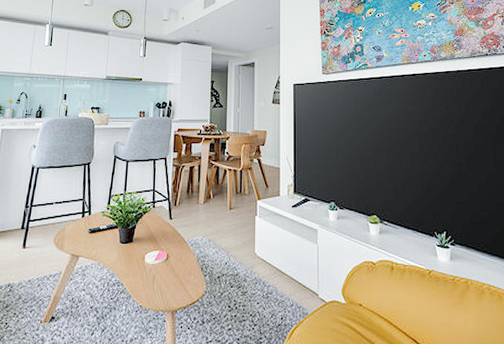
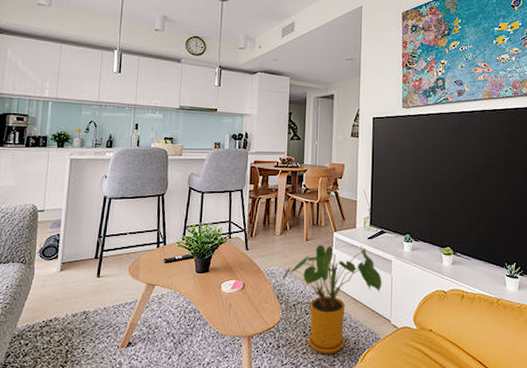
house plant: none [207,213,308,331] -> present [283,245,382,354]

